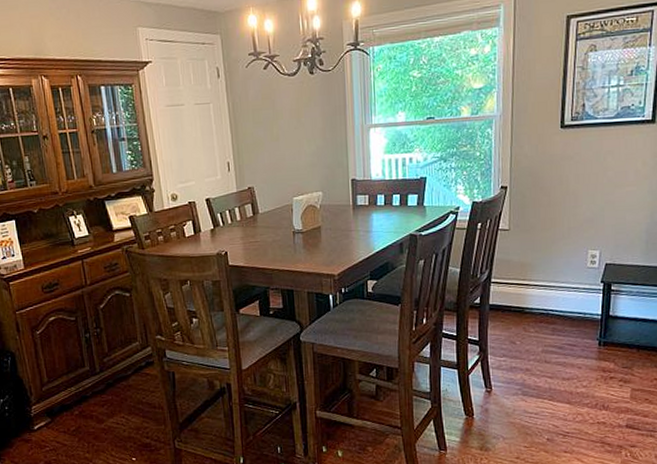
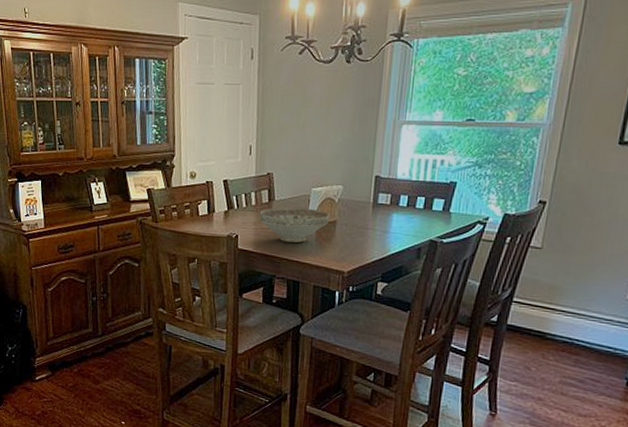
decorative bowl: none [245,217,314,253] -> present [259,207,330,243]

